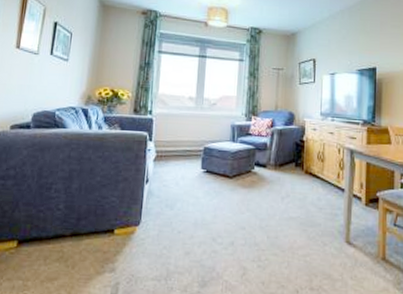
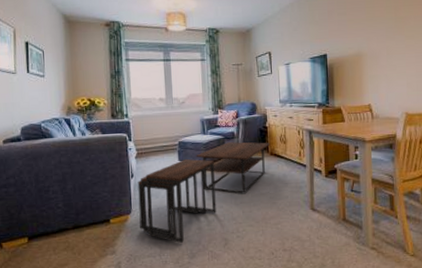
coffee table: none [147,154,305,267] -> present [137,142,270,243]

